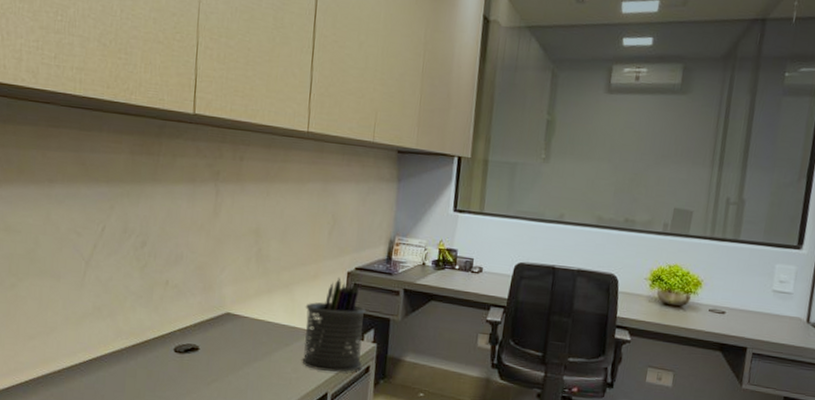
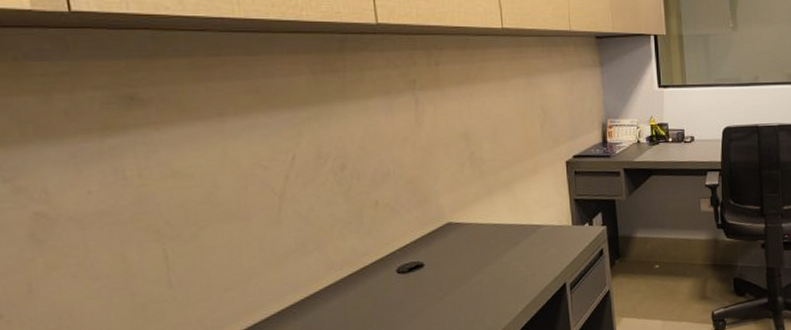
pen holder: present [302,278,367,372] -> none [529,168,595,263]

